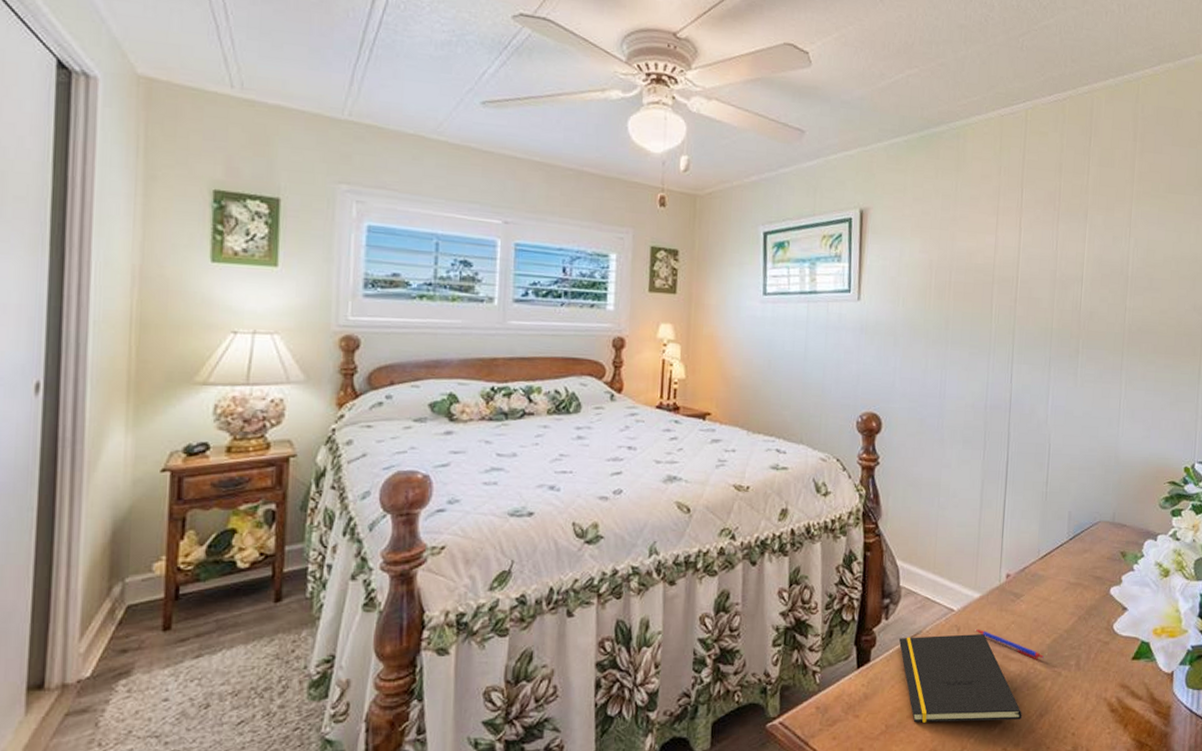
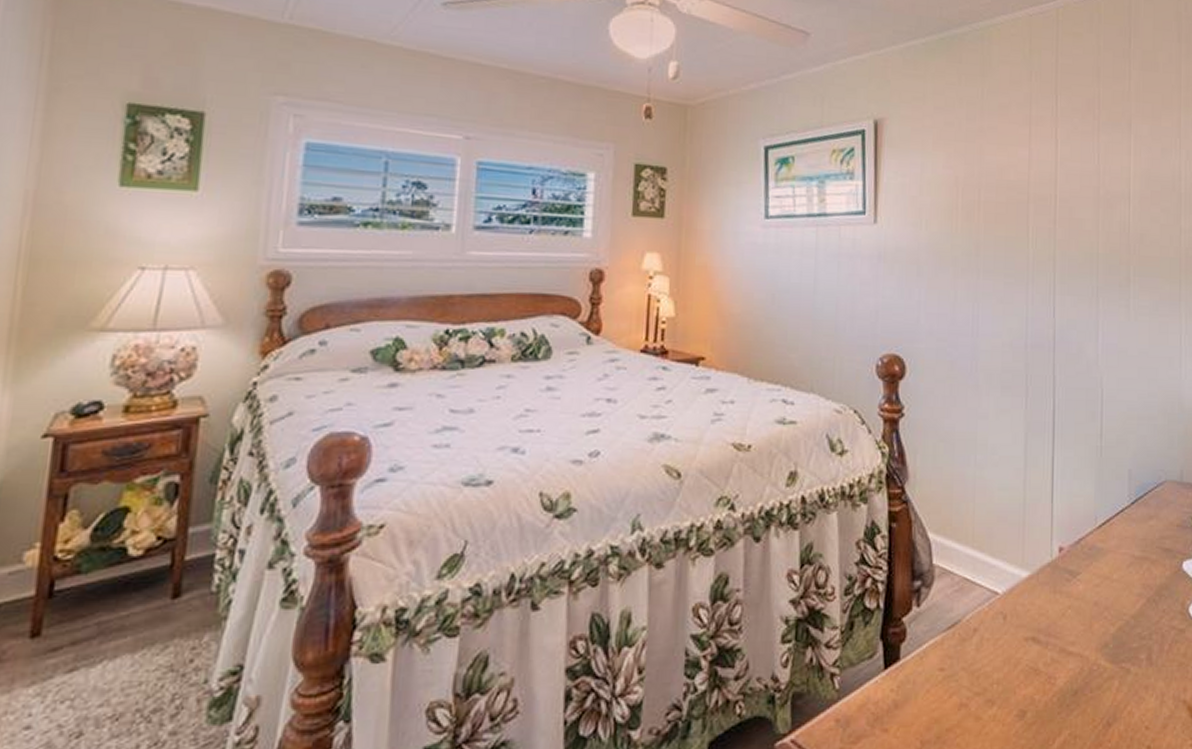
notepad: present [898,634,1022,723] -> none [933,623,1086,737]
pen: present [975,629,1044,659] -> none [1024,617,1108,653]

